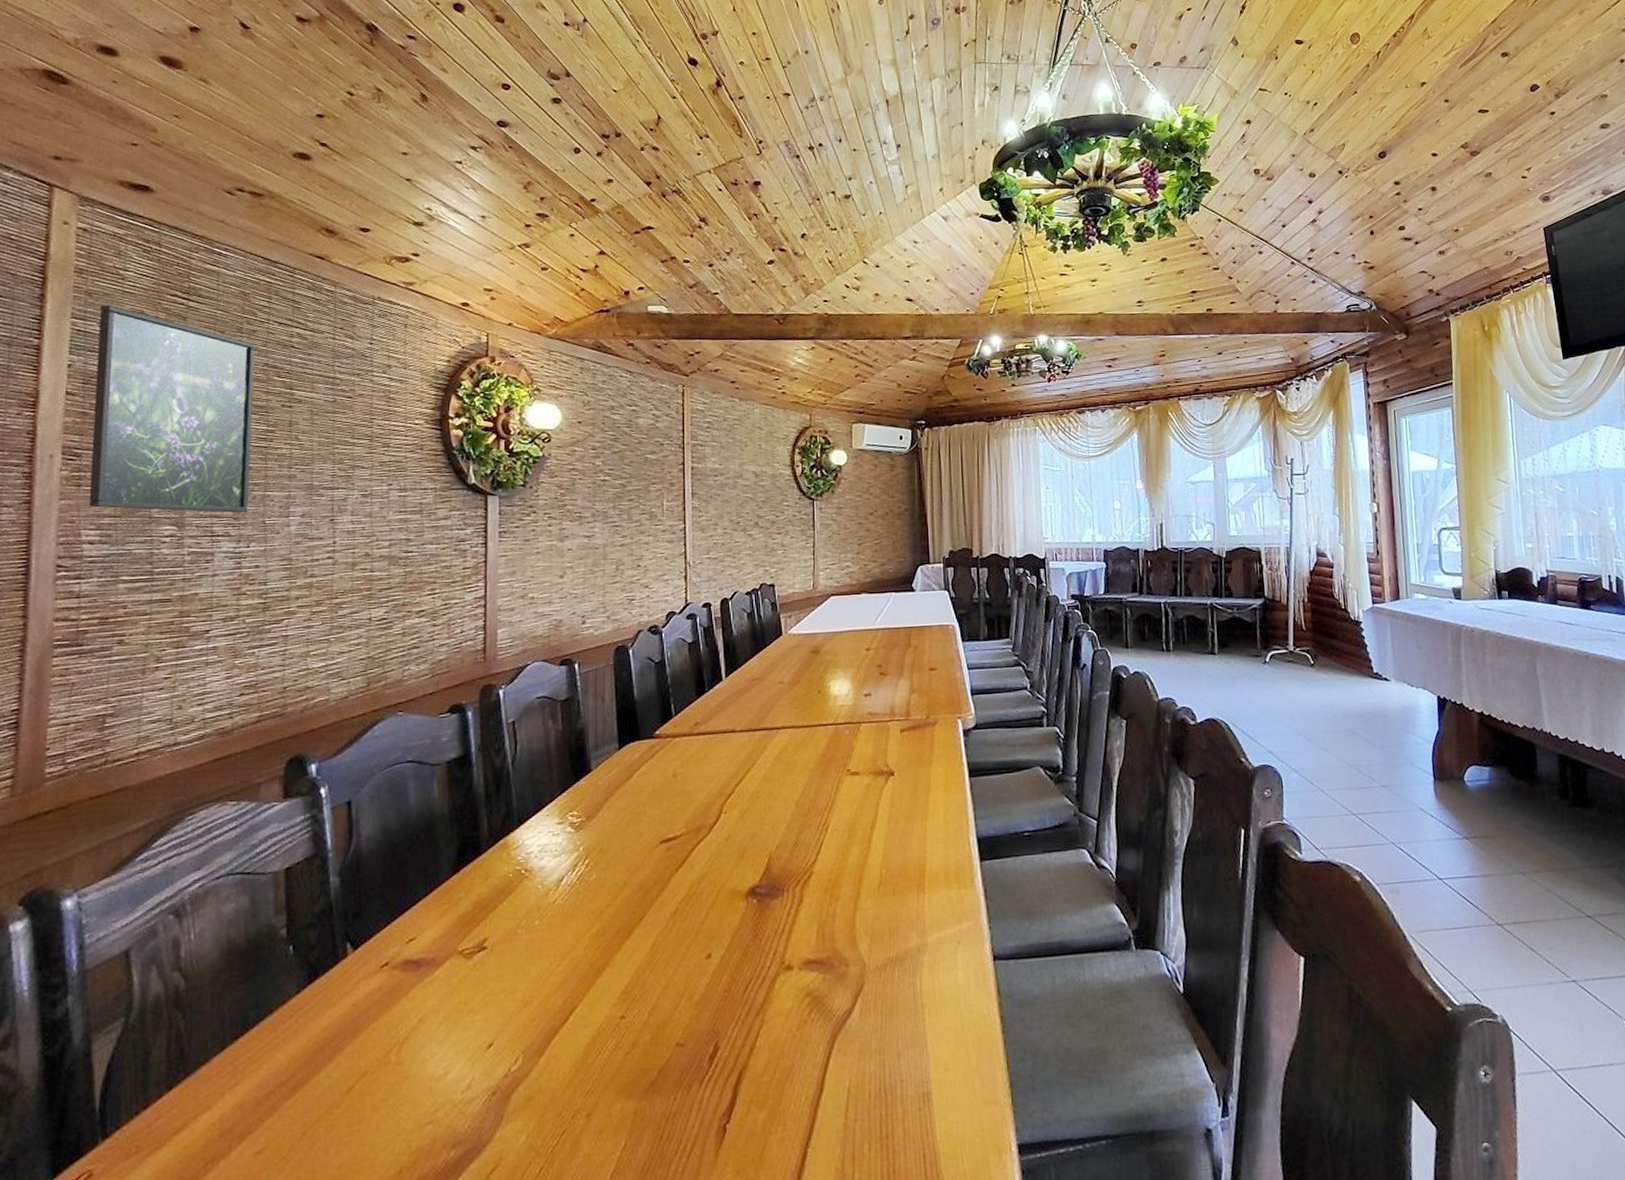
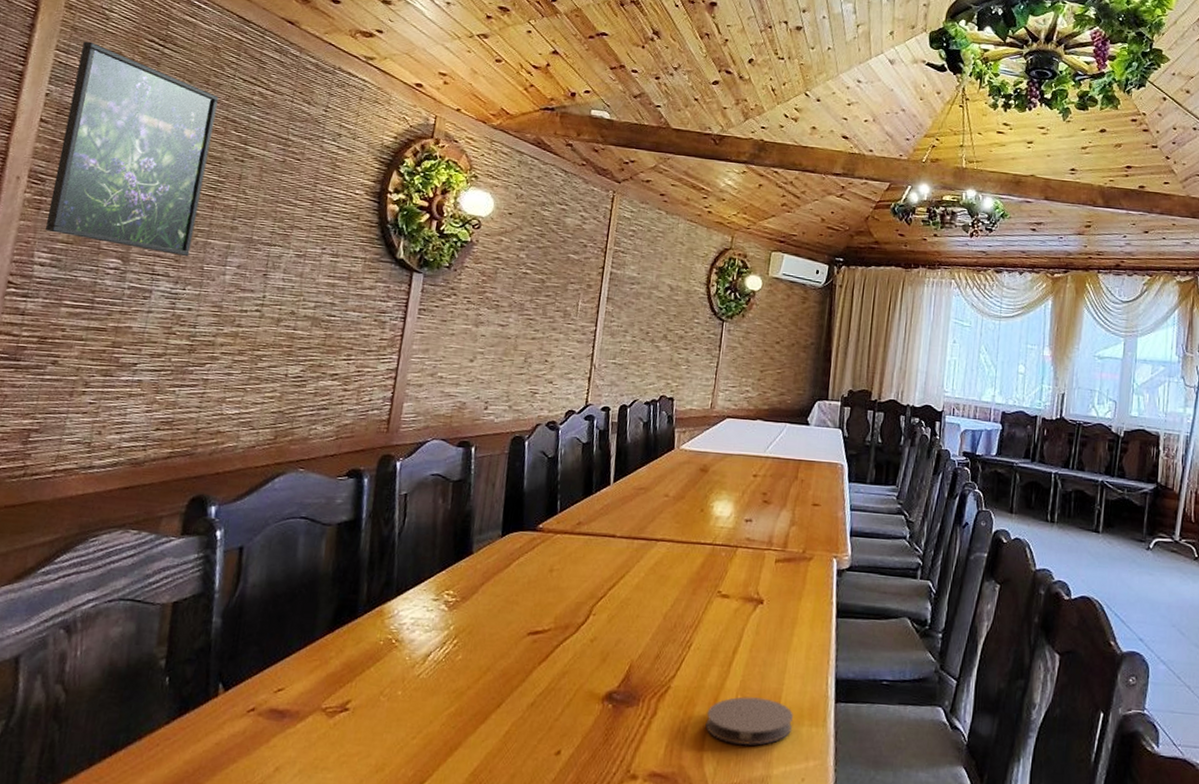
coaster: none [853,868,941,919] -> present [705,696,793,746]

